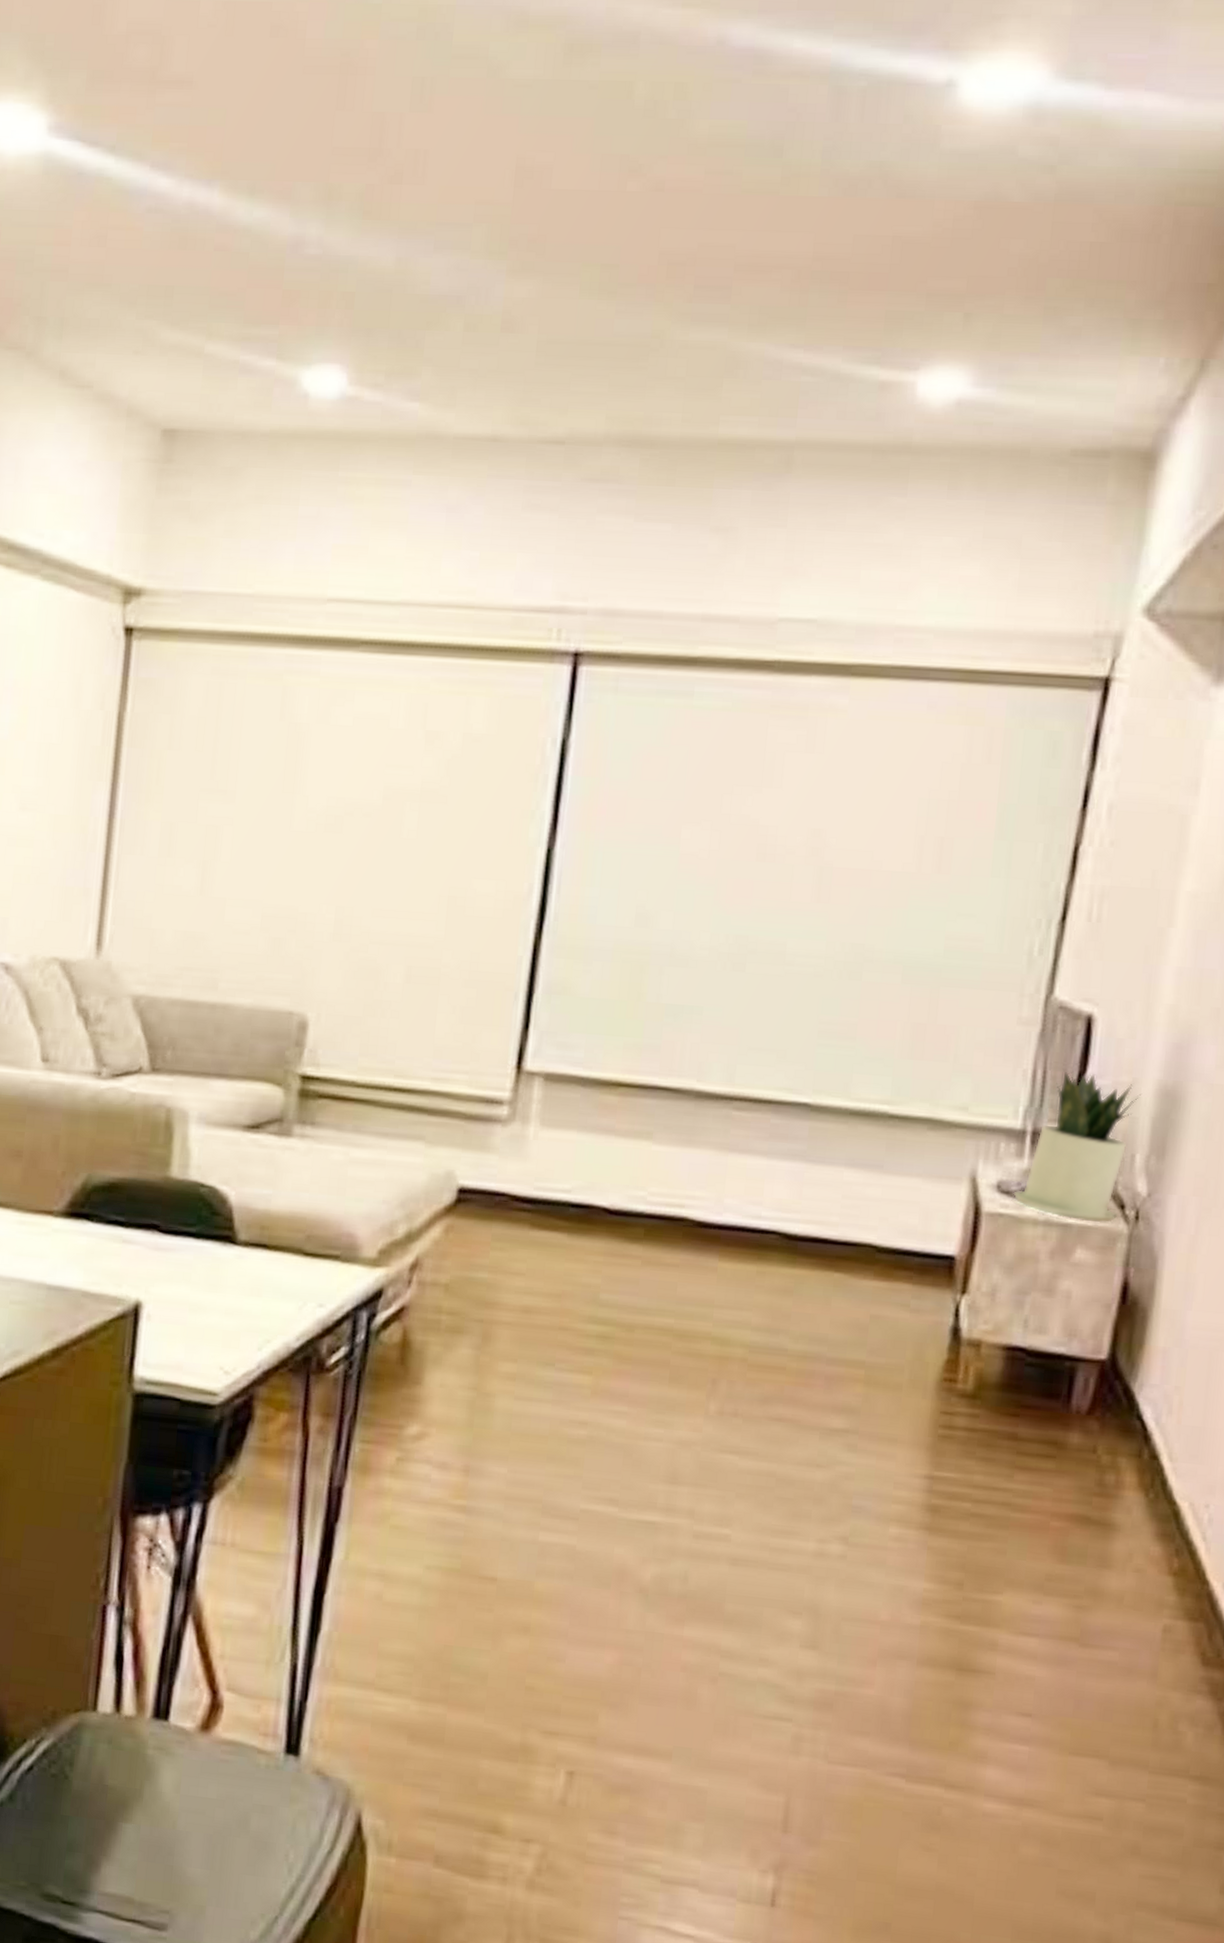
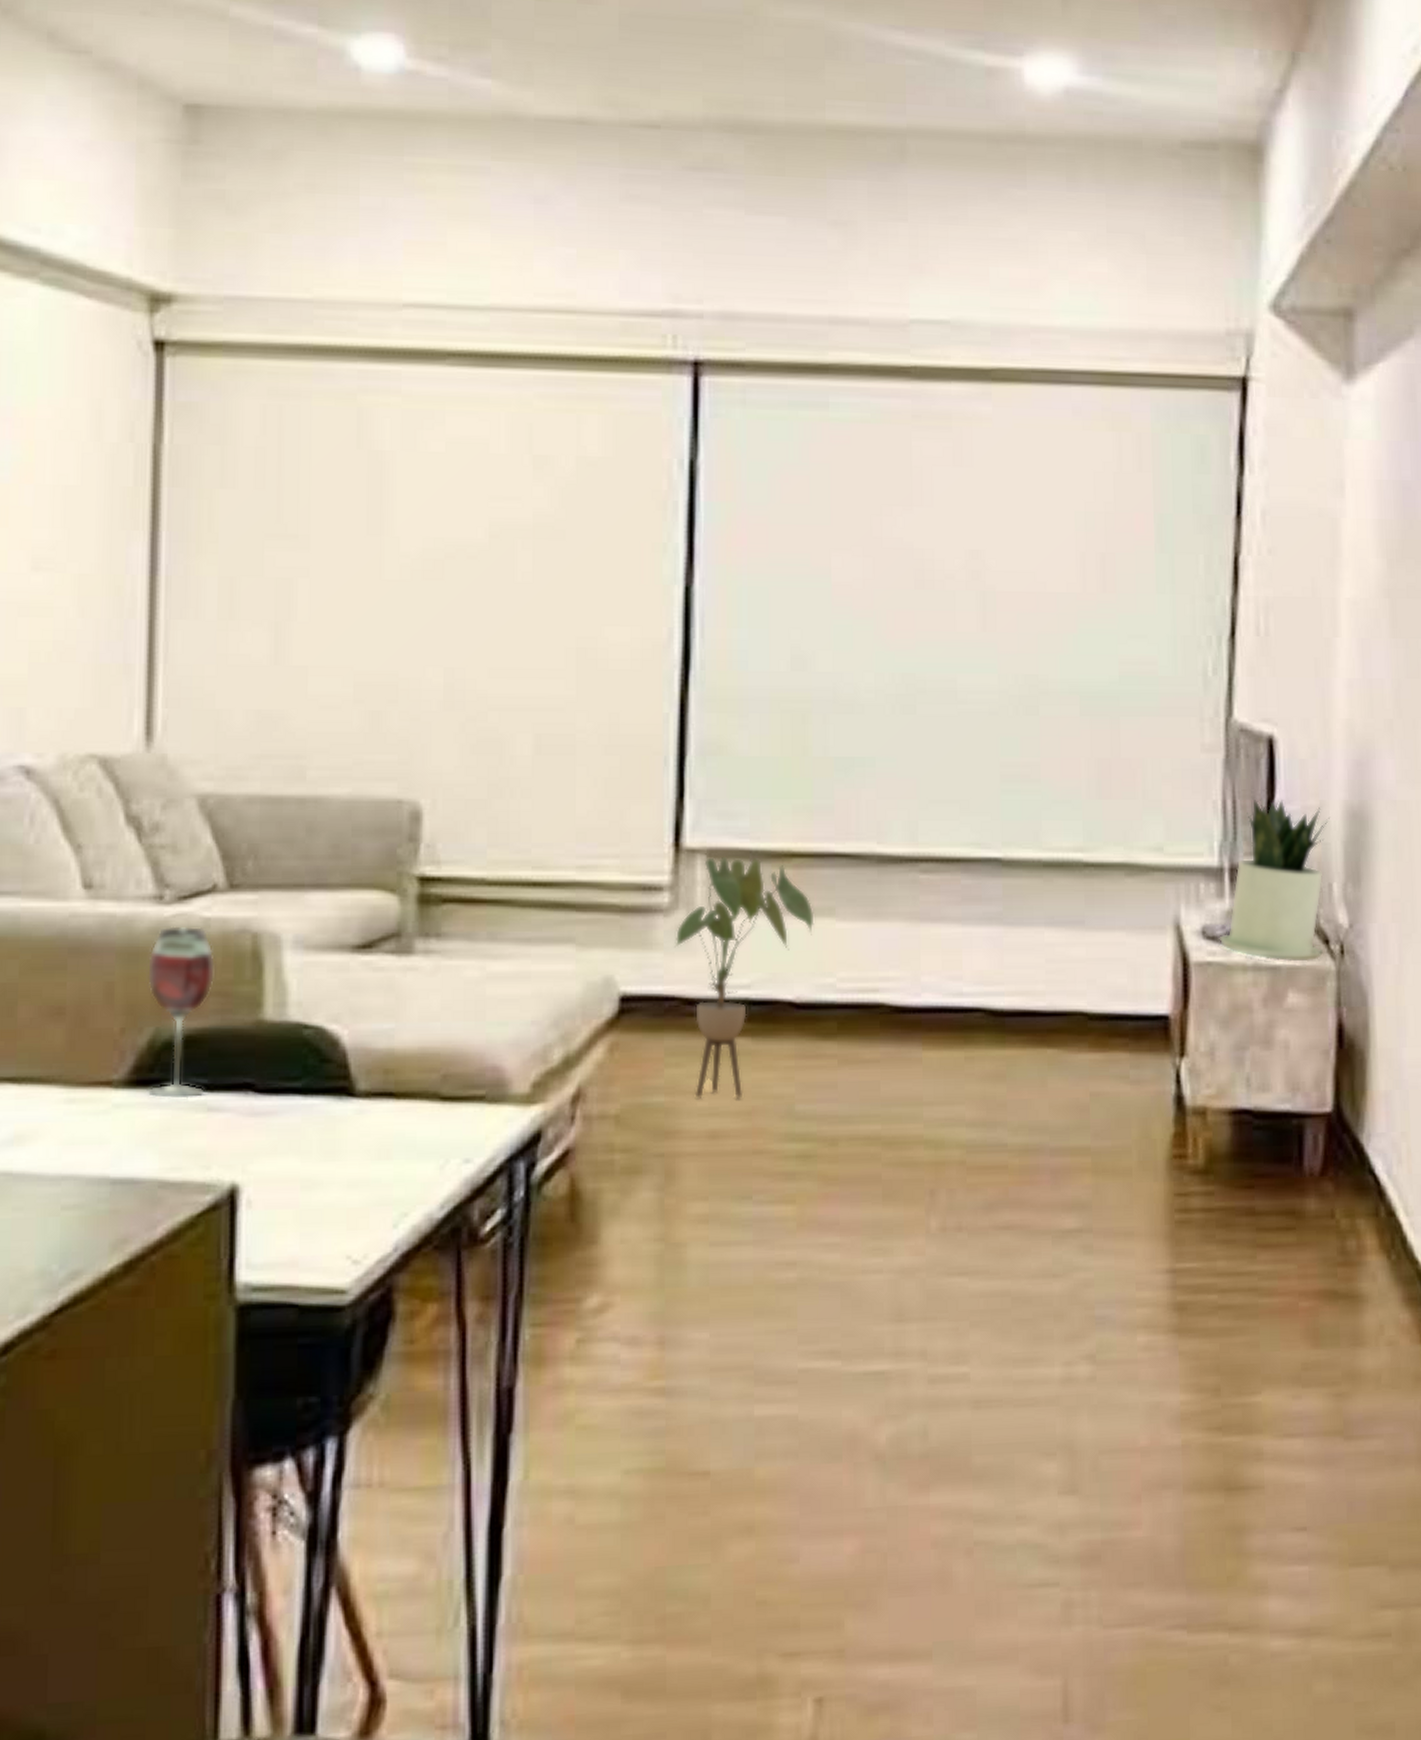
wineglass: none [79,1096,137,1232] -> present [146,926,216,1100]
house plant: none [509,1080,634,1283] -> present [675,857,815,1099]

